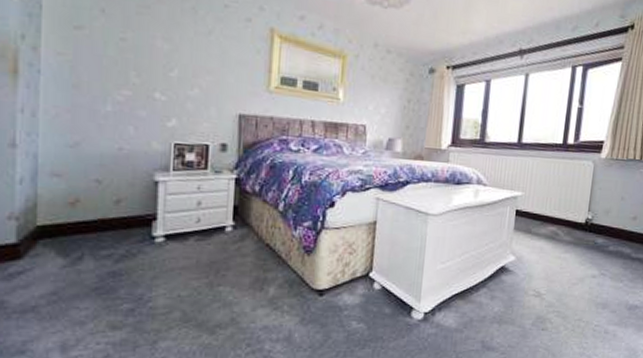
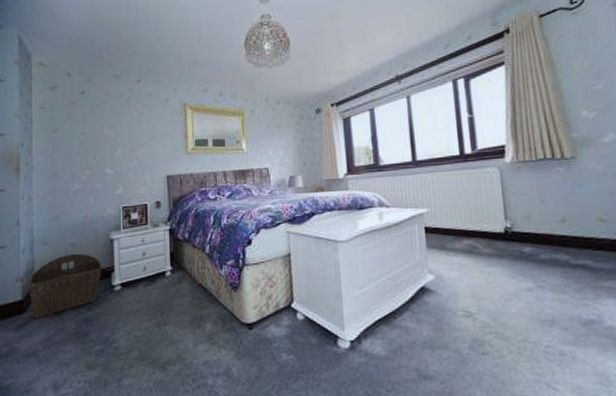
wicker basket: none [27,192,140,268] -> present [28,253,102,319]

